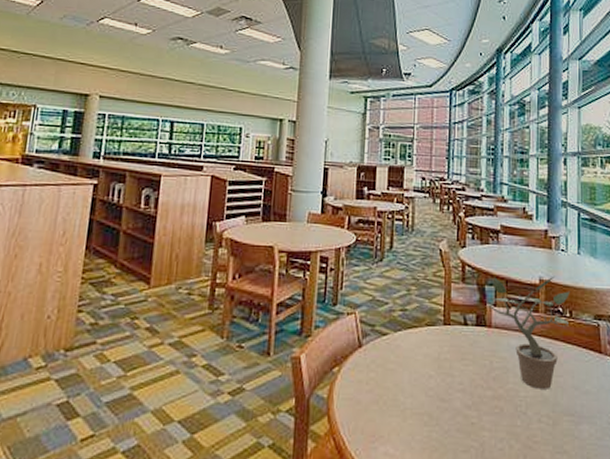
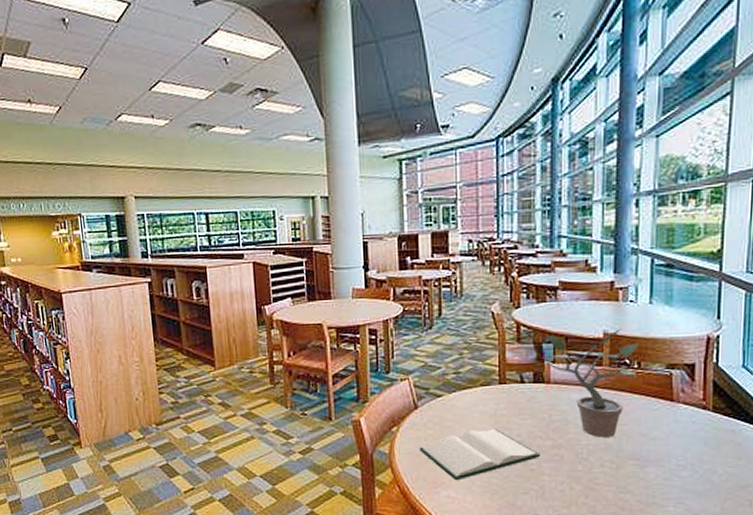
hardback book: none [359,374,482,434] -> present [419,428,541,481]

